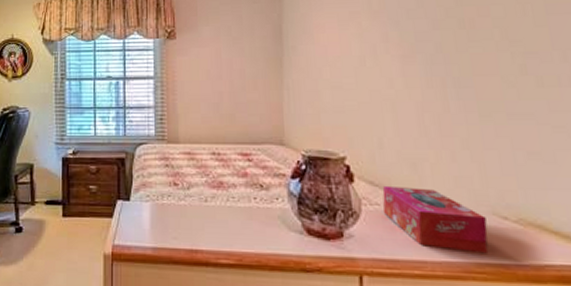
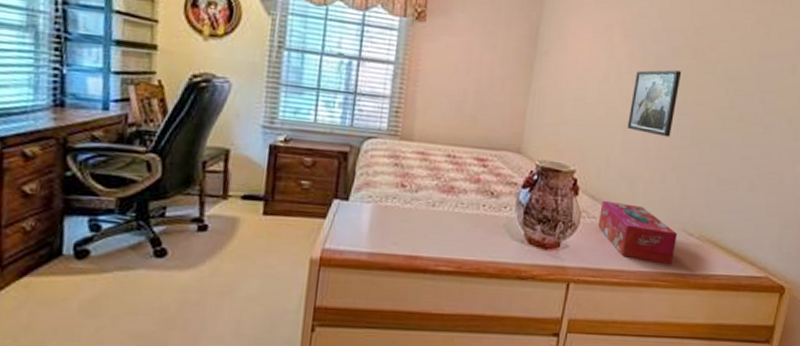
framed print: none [394,43,452,113] -> present [627,70,682,137]

